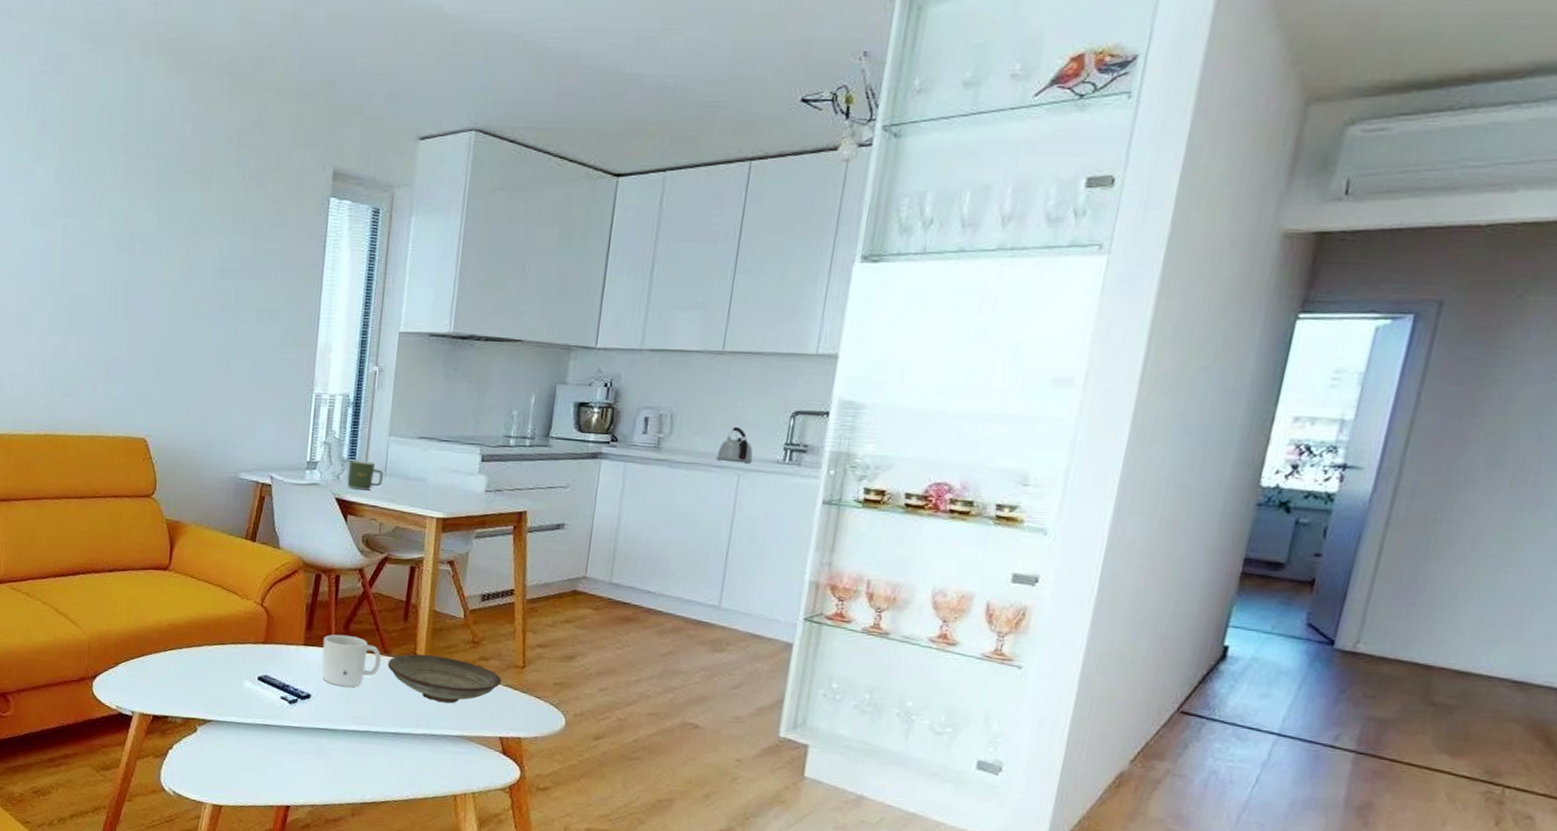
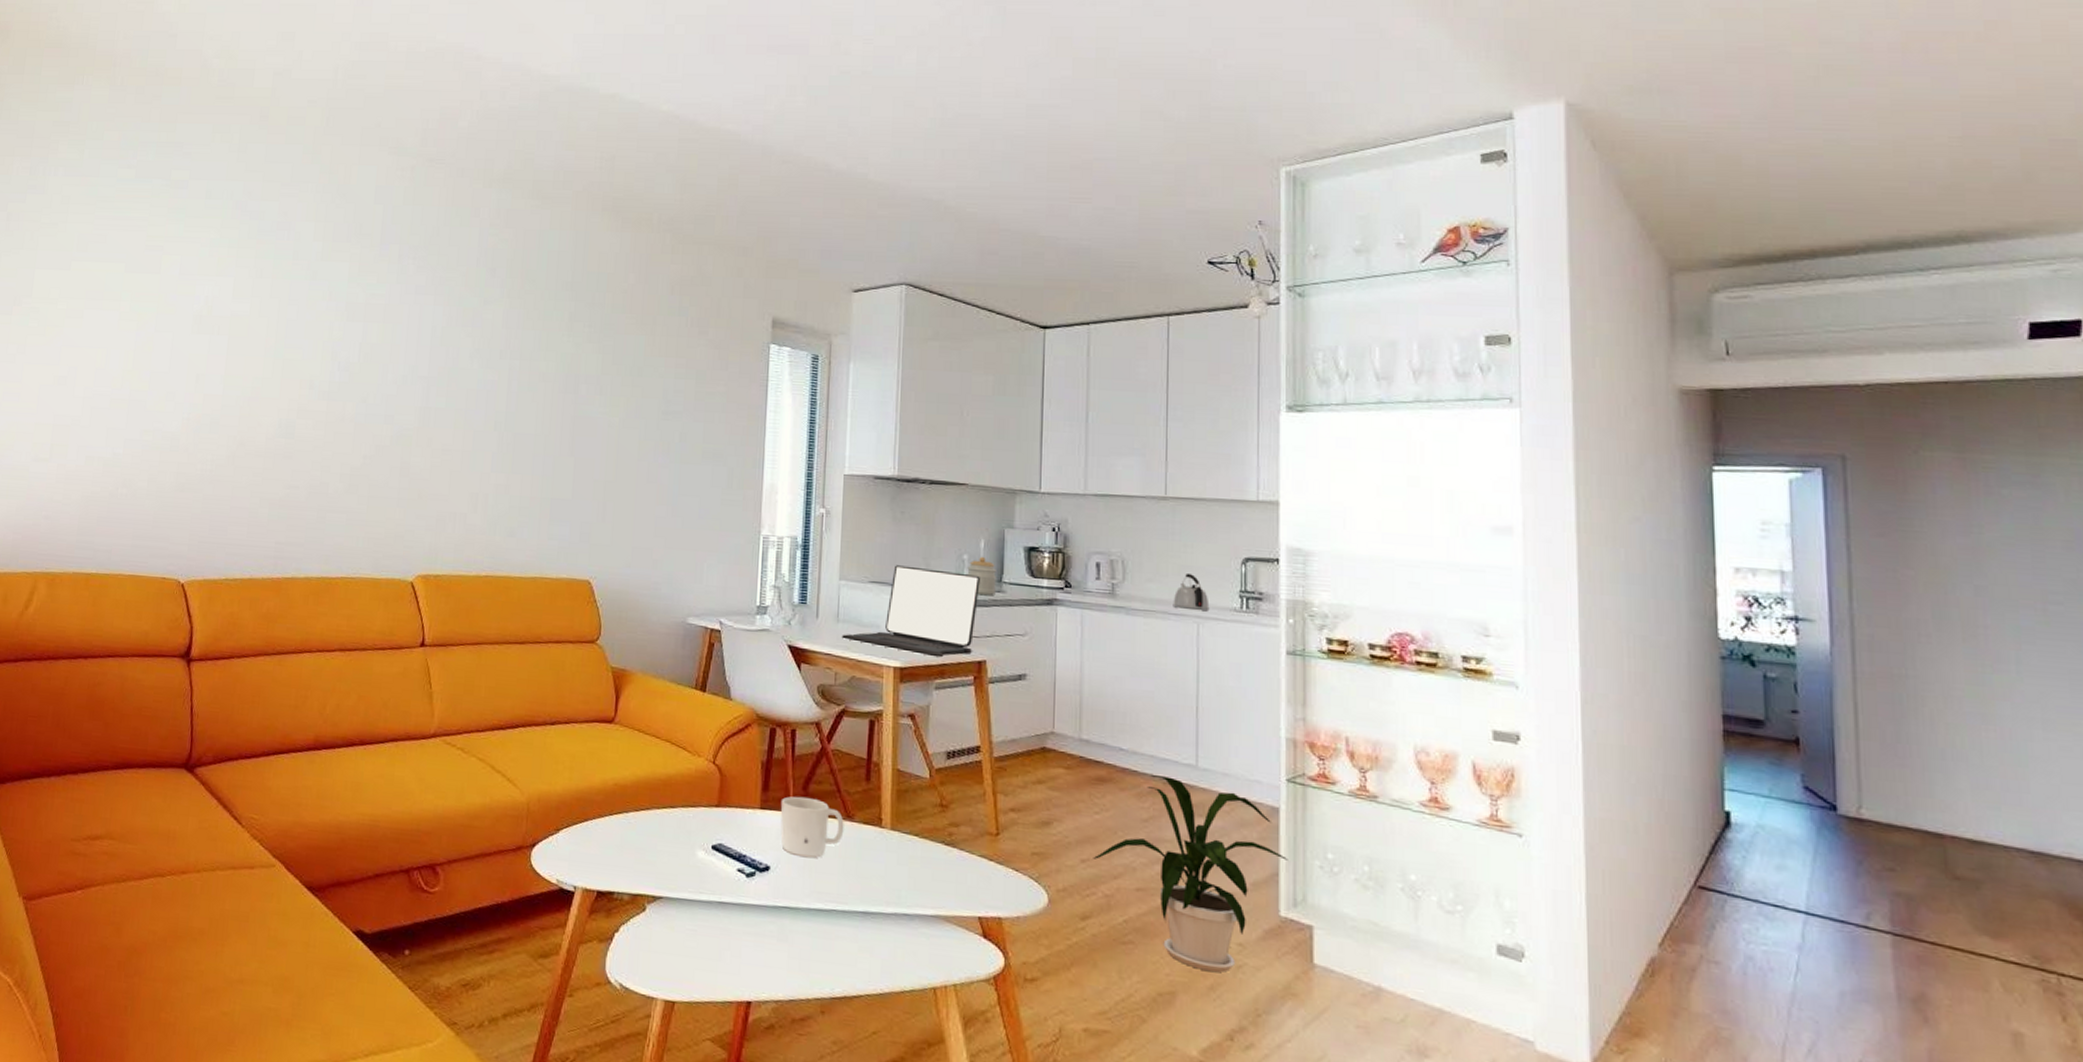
mug: present [347,460,383,491] -> none [799,605,836,637]
decorative bowl: present [387,654,502,704] -> none [851,819,976,877]
laptop: none [388,421,528,509] -> present [842,565,980,658]
jar: none [515,412,545,449] -> present [967,556,996,595]
house plant: none [611,613,795,784] -> present [1093,773,1288,973]

